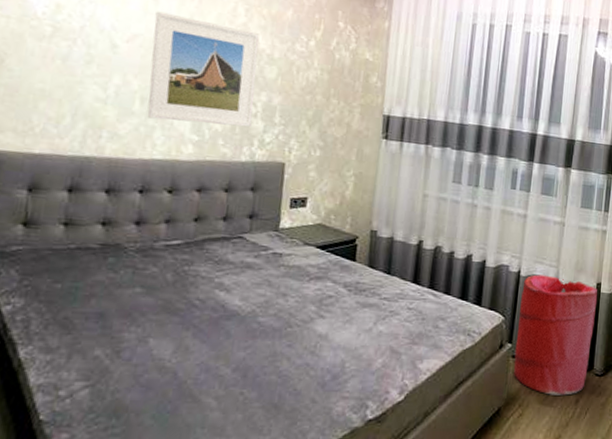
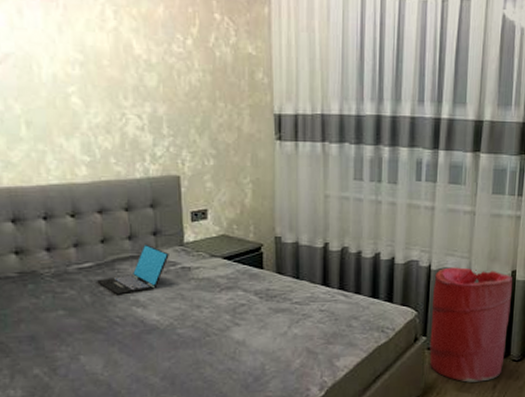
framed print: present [147,11,259,128] -> none [22,24,140,143]
laptop: none [183,227,262,277] -> present [97,245,169,295]

